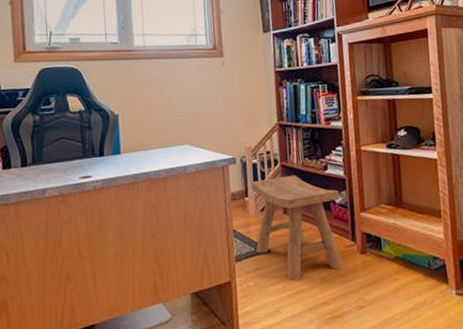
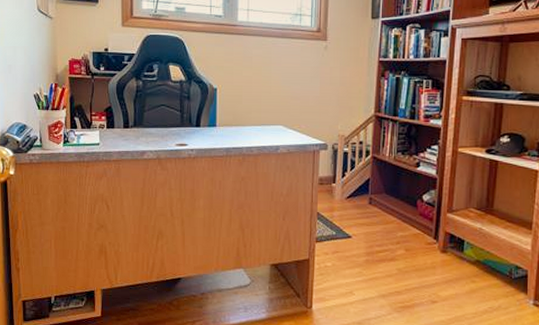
stool: present [251,175,344,281] -> none [338,168,428,268]

